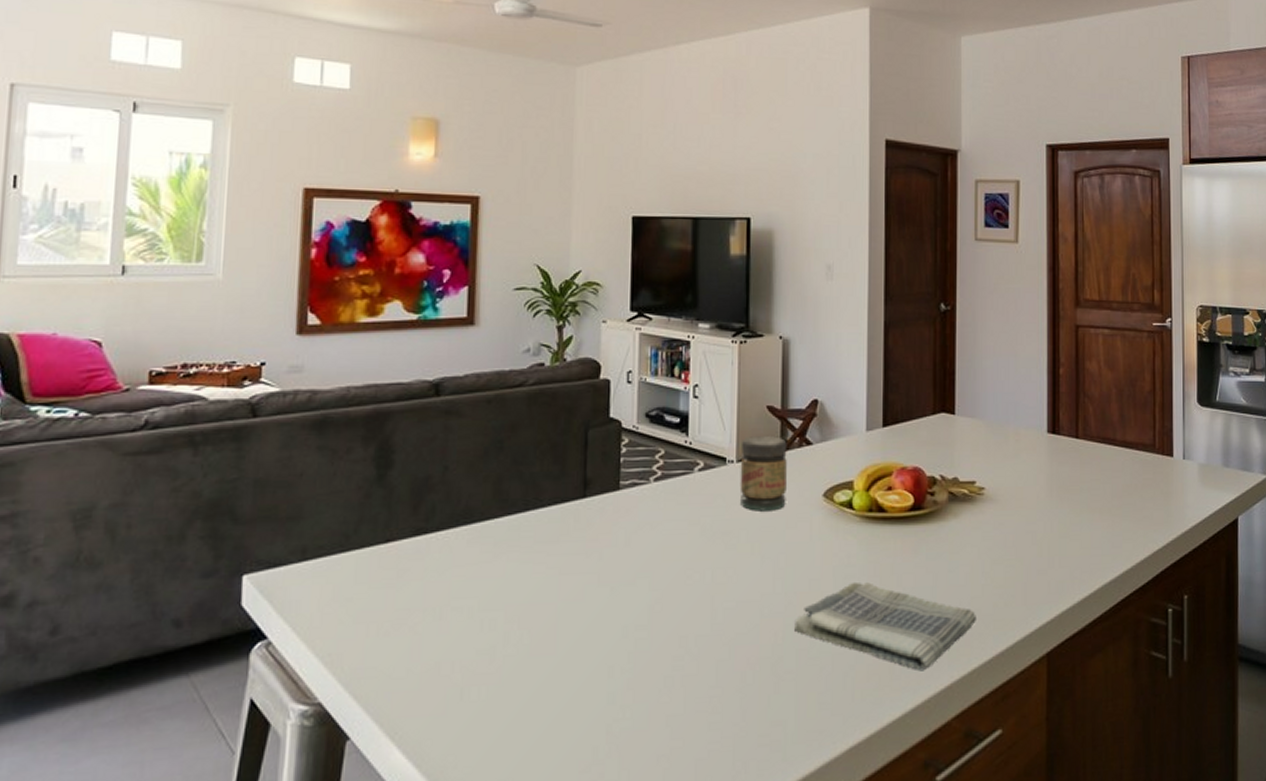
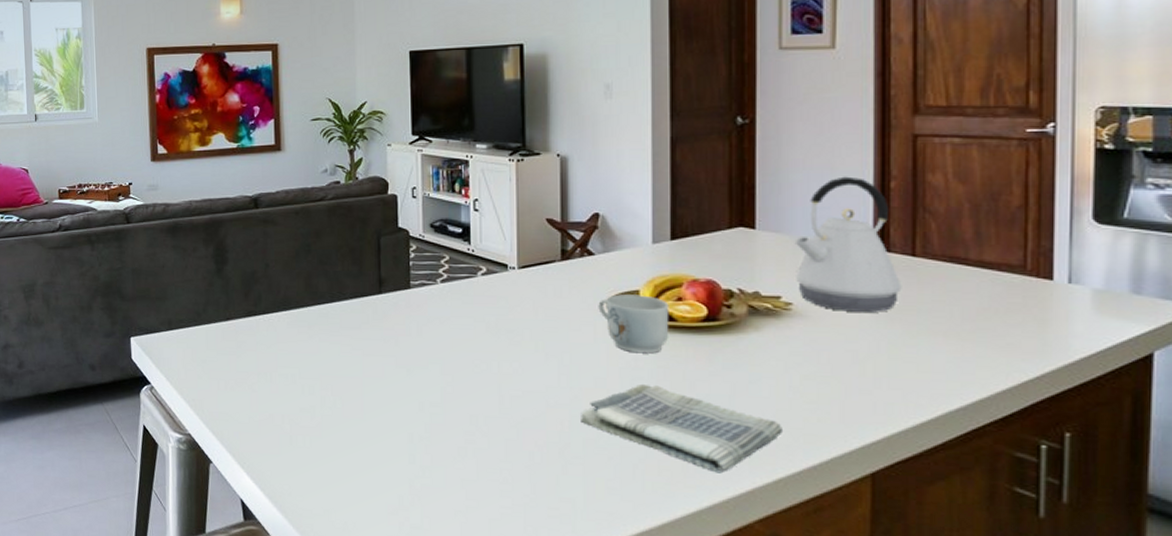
jar: present [740,436,787,511] -> none [521,246,569,314]
mug: none [814,486,880,549] -> present [598,294,669,354]
kettle: none [986,363,1069,494] -> present [794,176,902,312]

